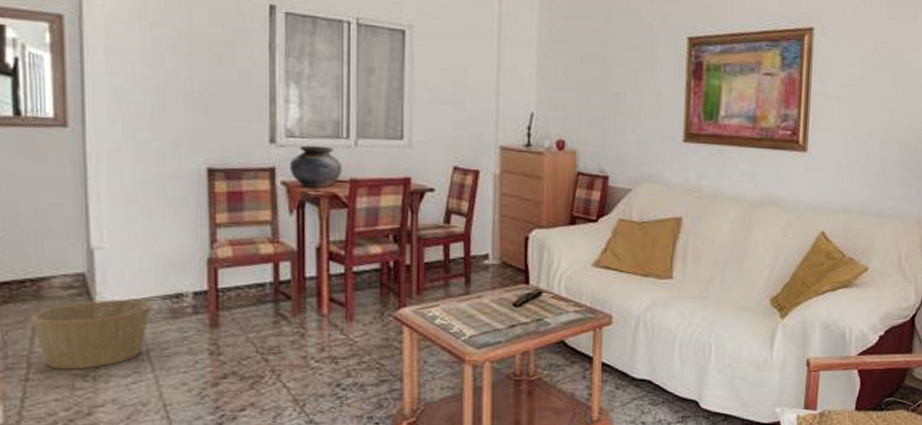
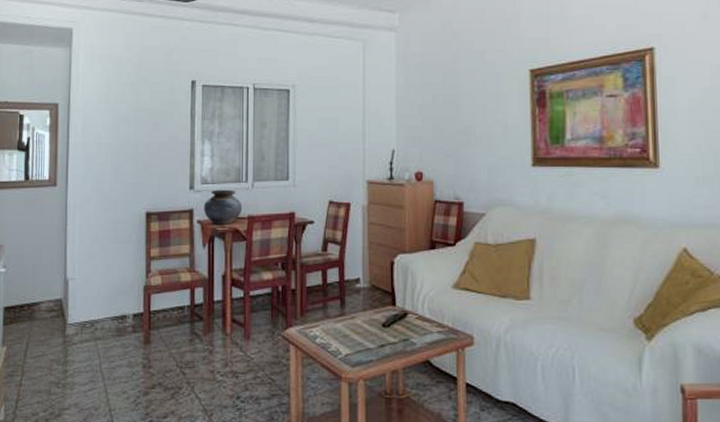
basket: present [32,299,152,370] -> none [26,320,104,378]

